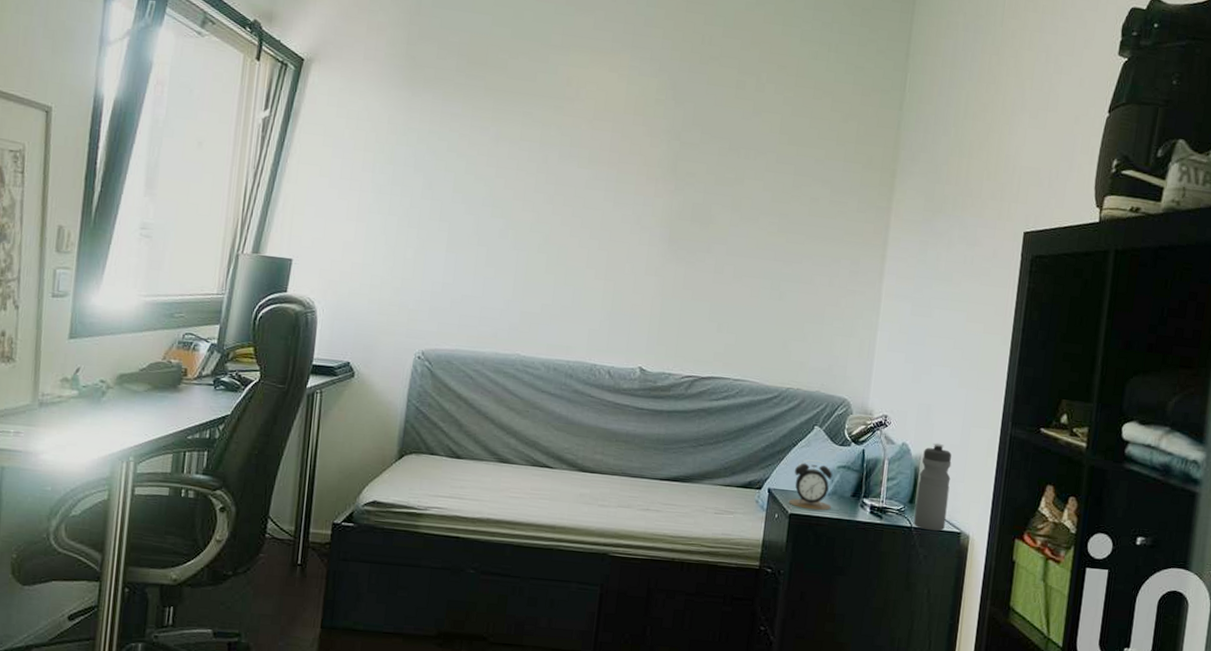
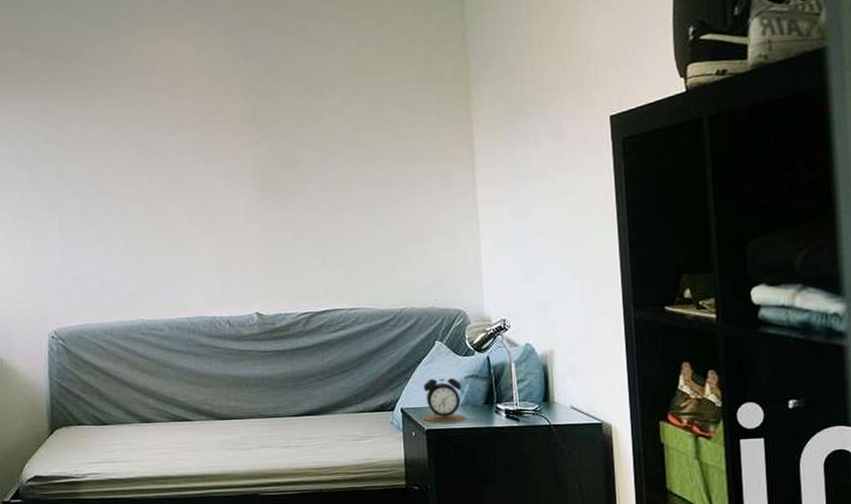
water bottle: present [914,443,952,532] -> none [549,338,584,426]

